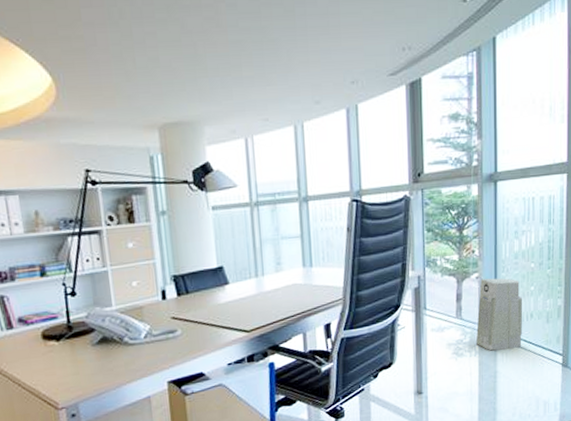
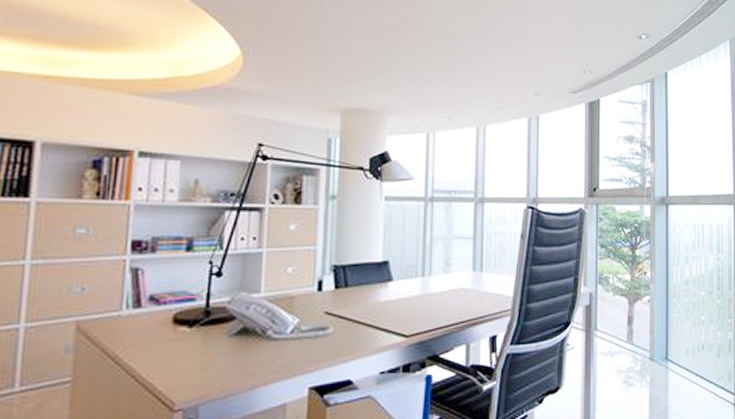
air purifier: present [476,277,523,351] -> none [647,302,694,383]

